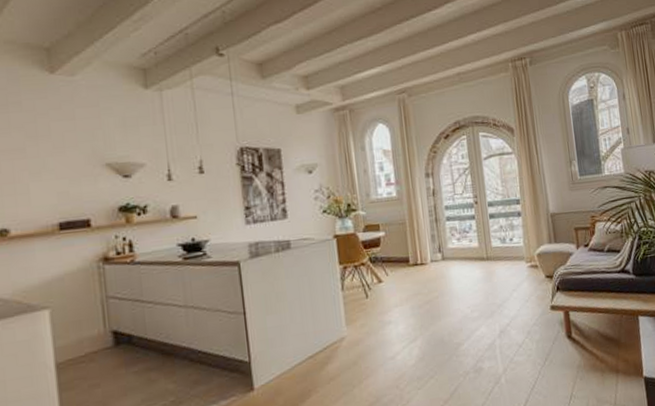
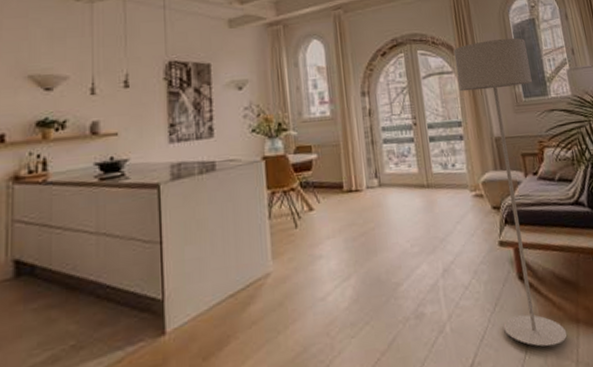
floor lamp: none [514,118,608,393] -> present [453,37,567,347]

